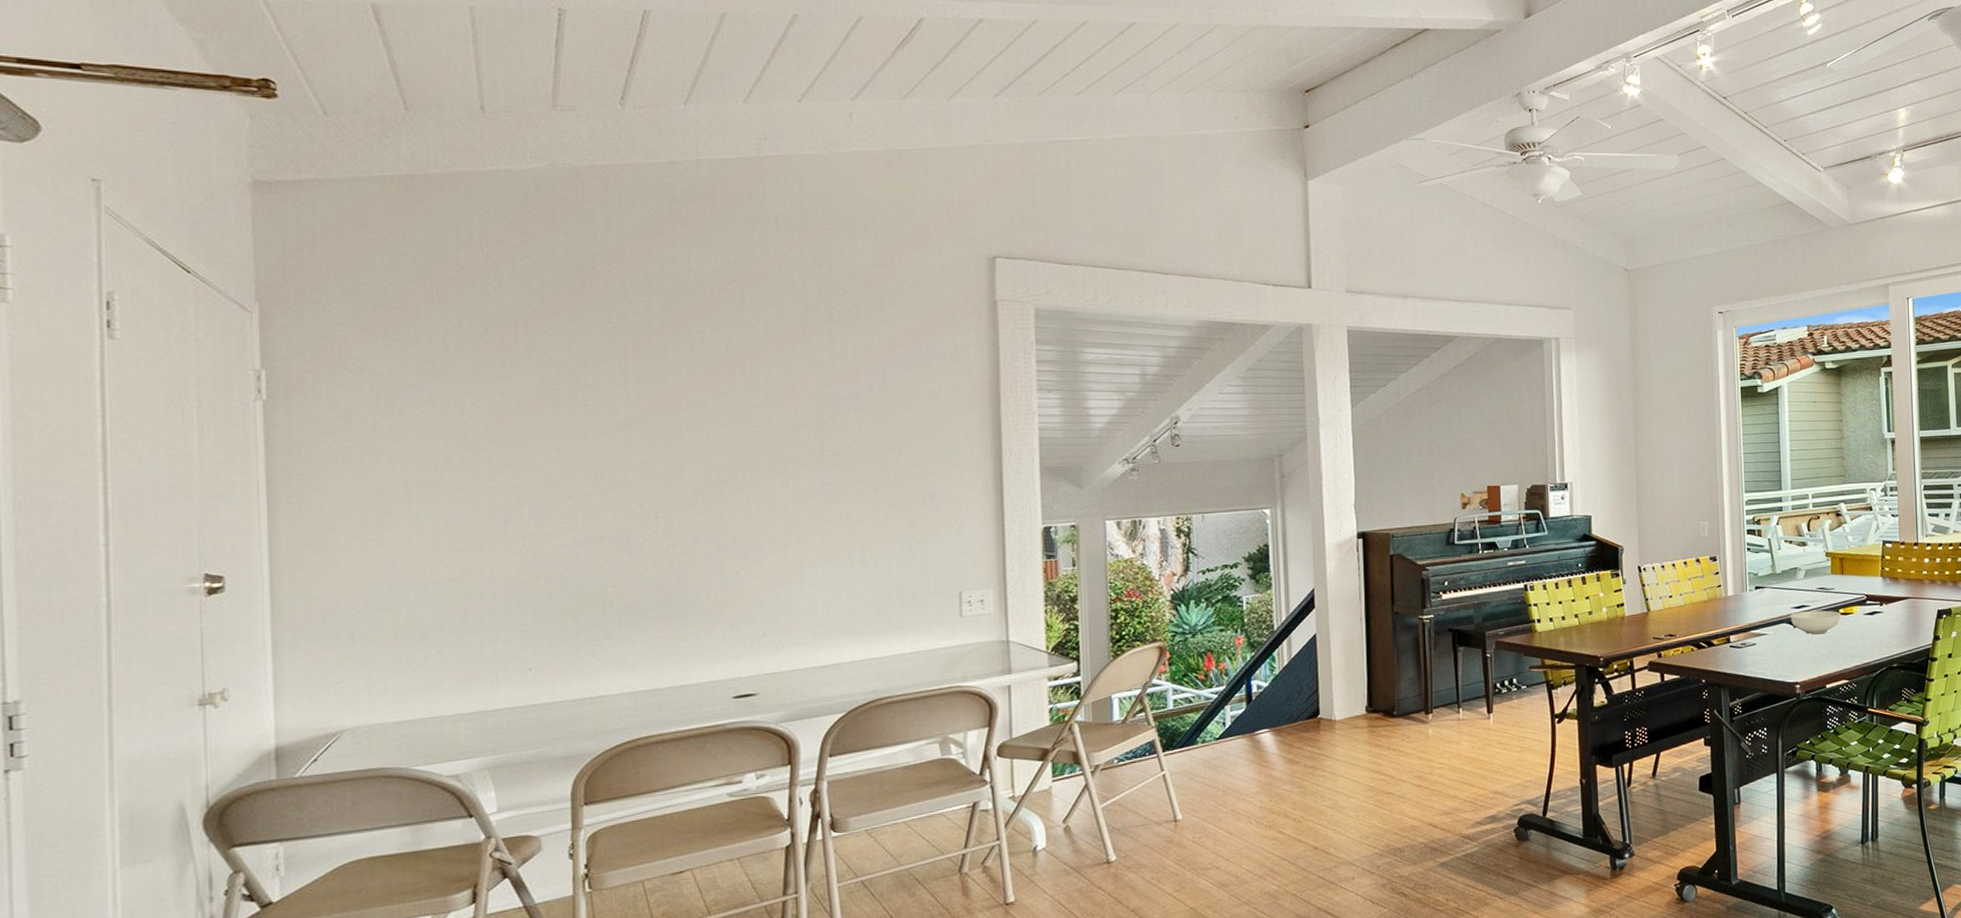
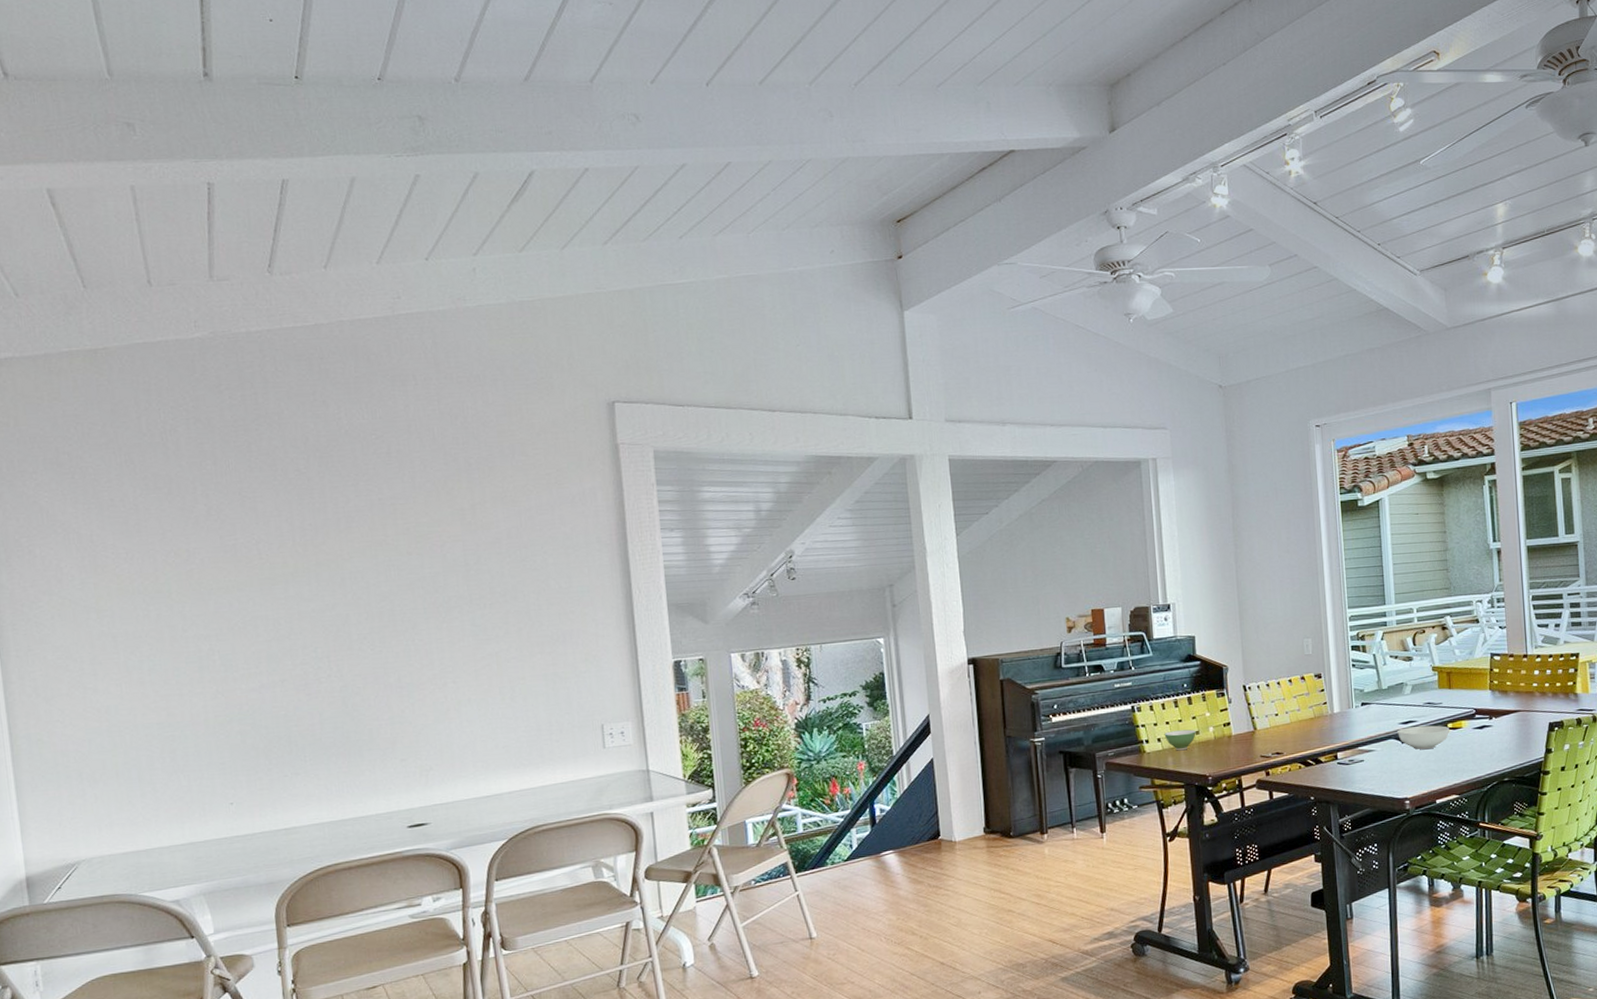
bowl: none [1556,609,1589,631] -> present [1164,729,1196,751]

